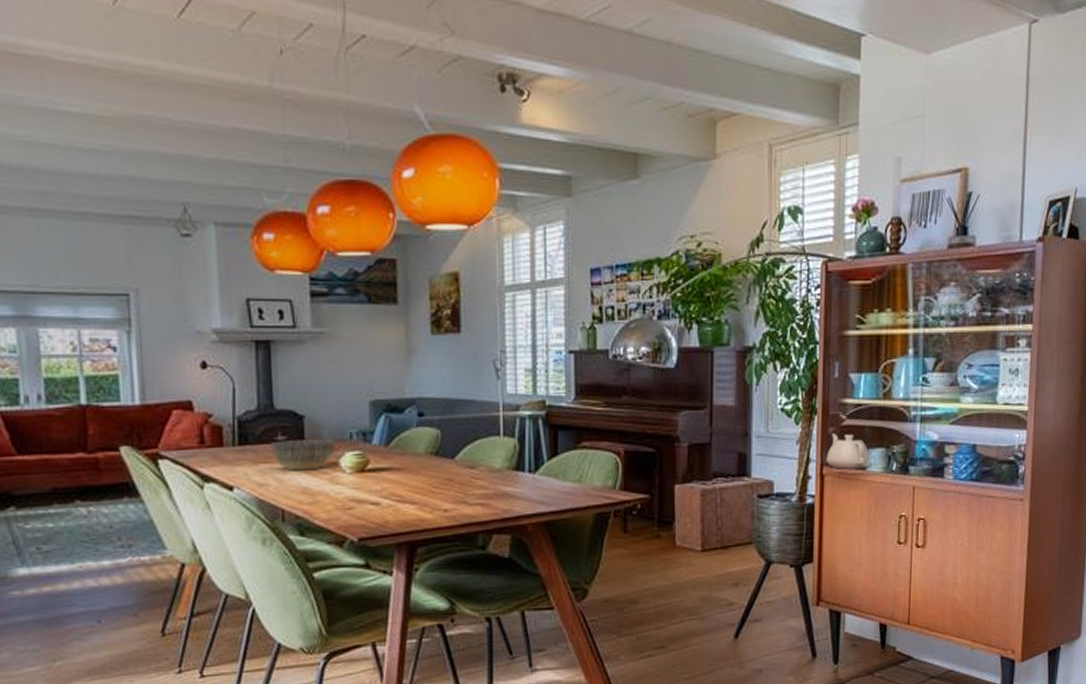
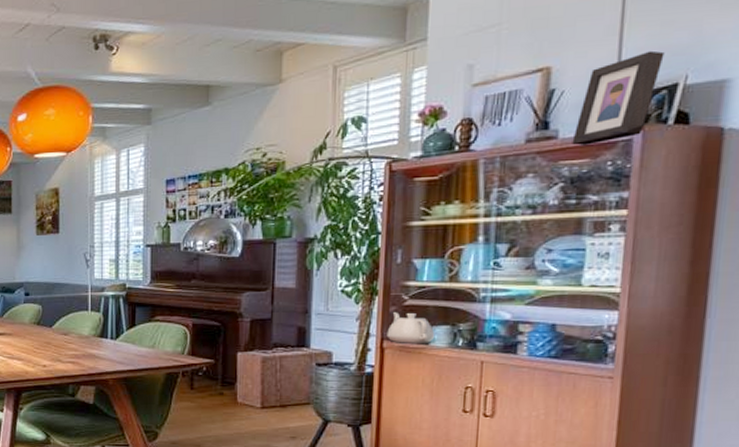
picture frame: none [987,160,1059,254] -> present [572,50,665,146]

